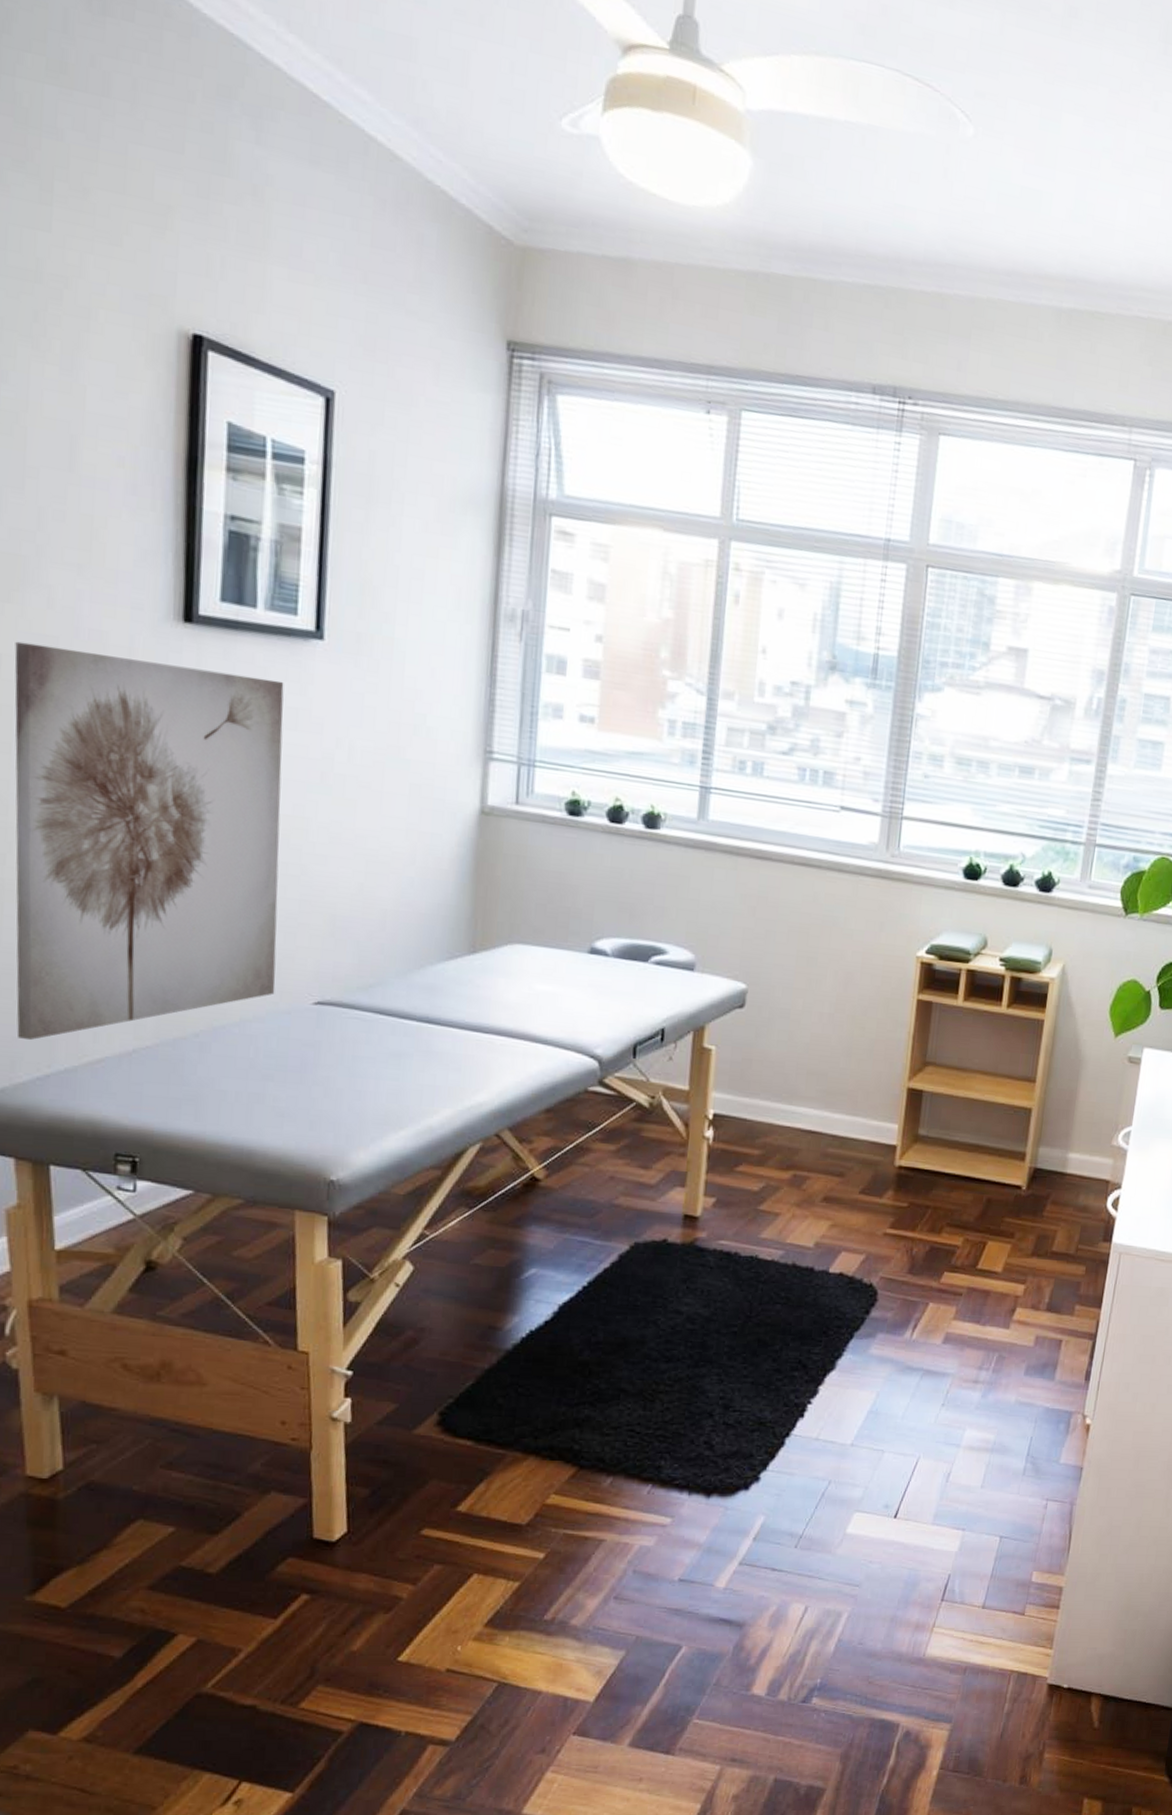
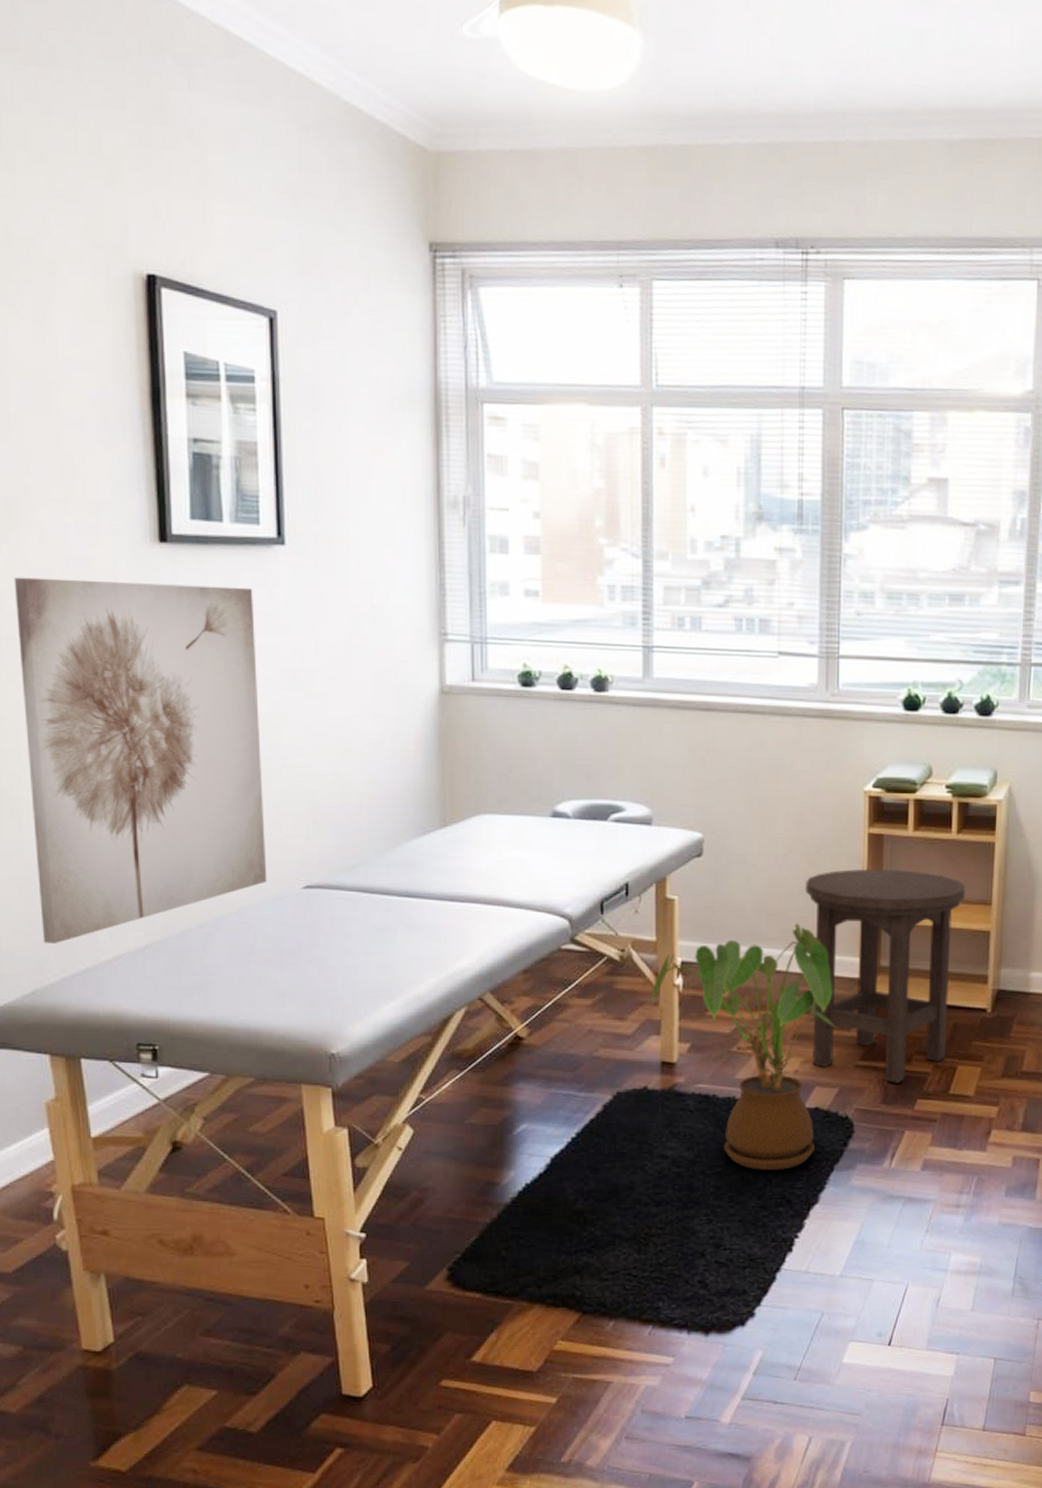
house plant: none [677,1084,868,1335] -> present [651,923,836,1171]
stool: none [840,1034,1011,1254] -> present [804,868,965,1083]

